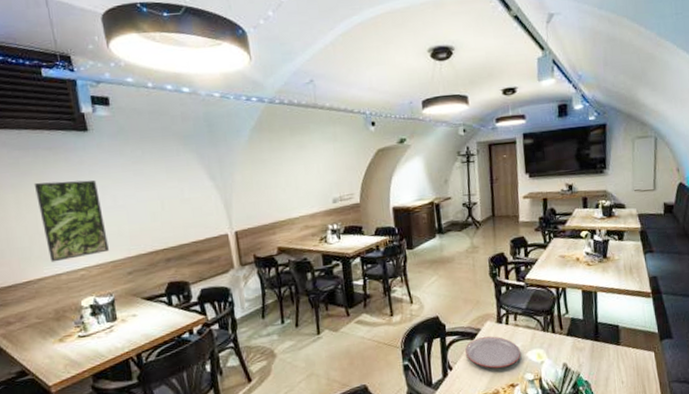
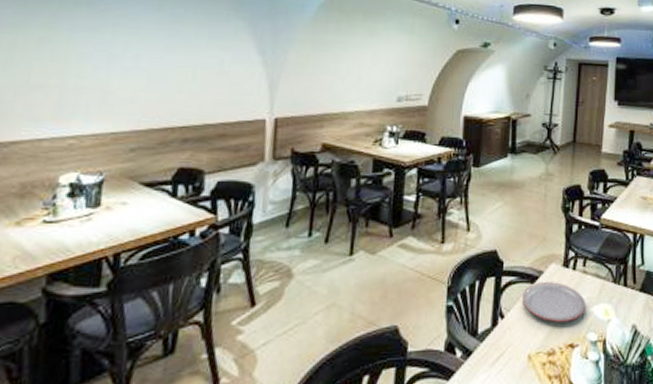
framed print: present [33,180,109,262] -> none [33,25,120,124]

